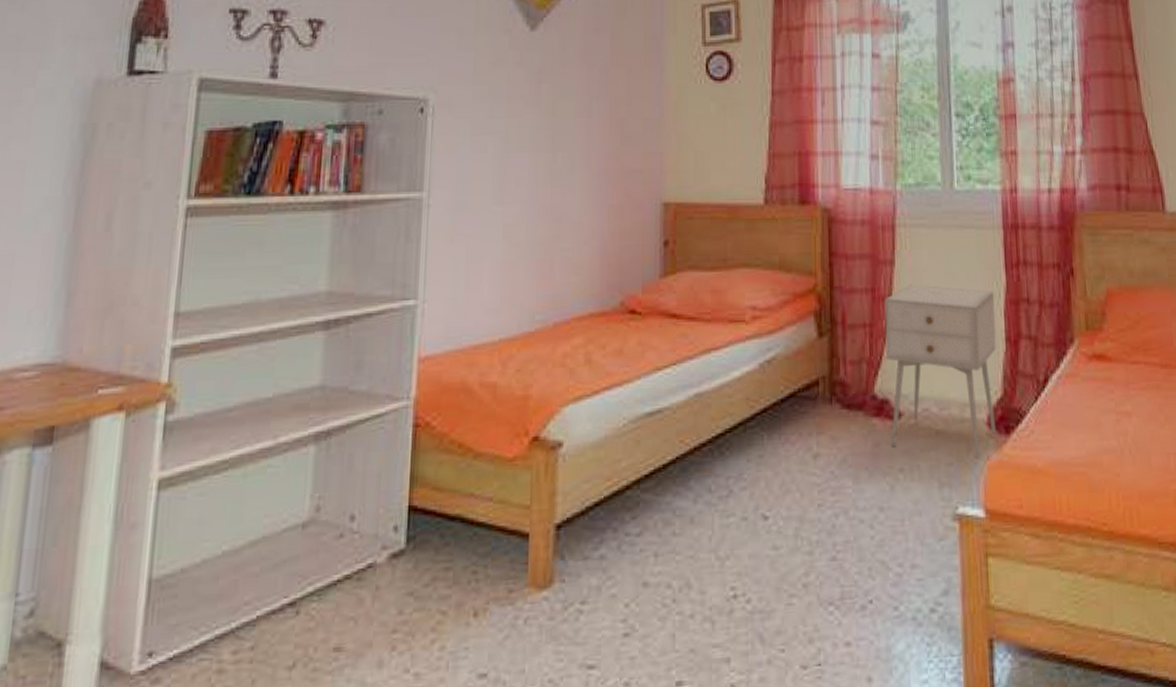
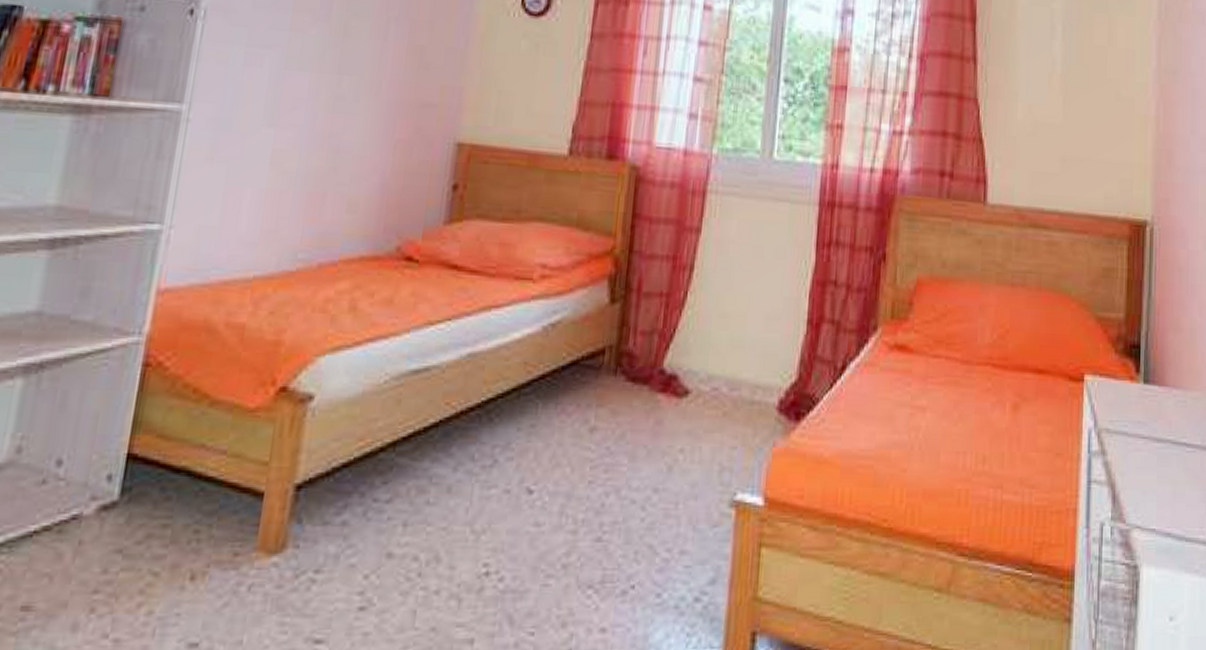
nightstand: present [884,284,997,460] -> none [675,255,802,446]

